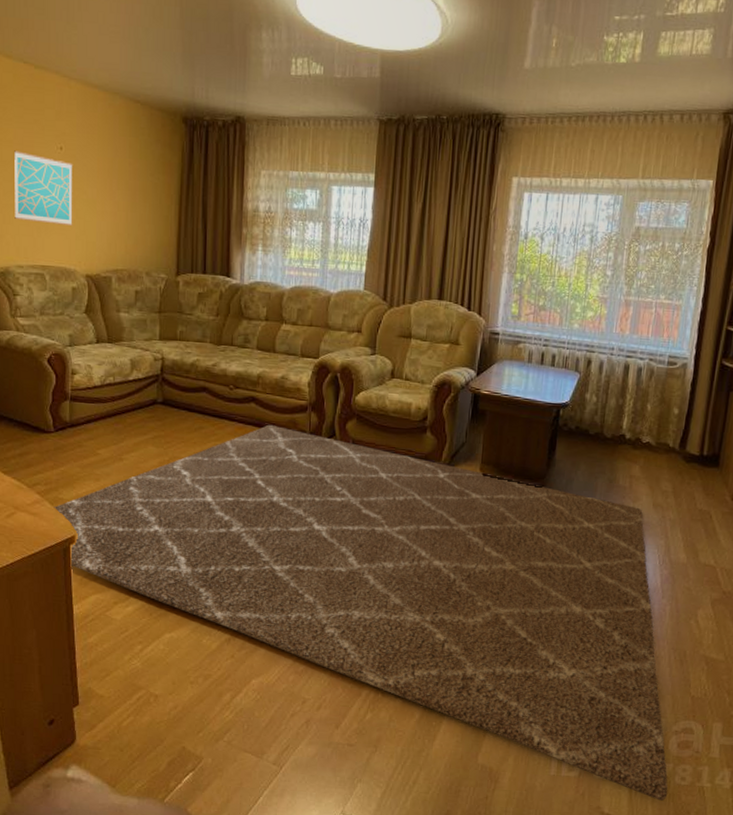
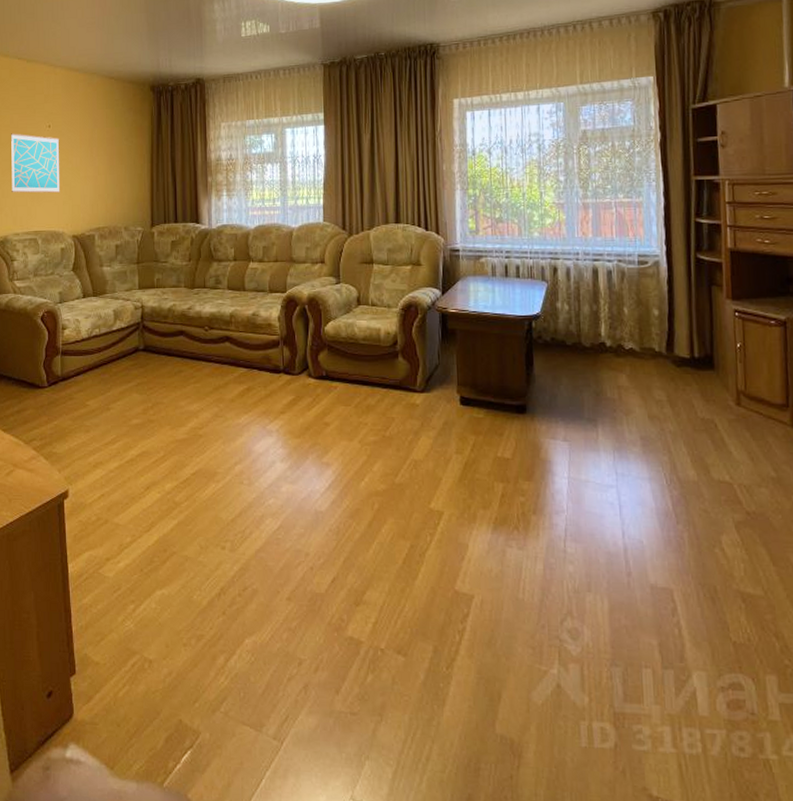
rug: present [53,424,669,801] -> none [48,362,726,779]

